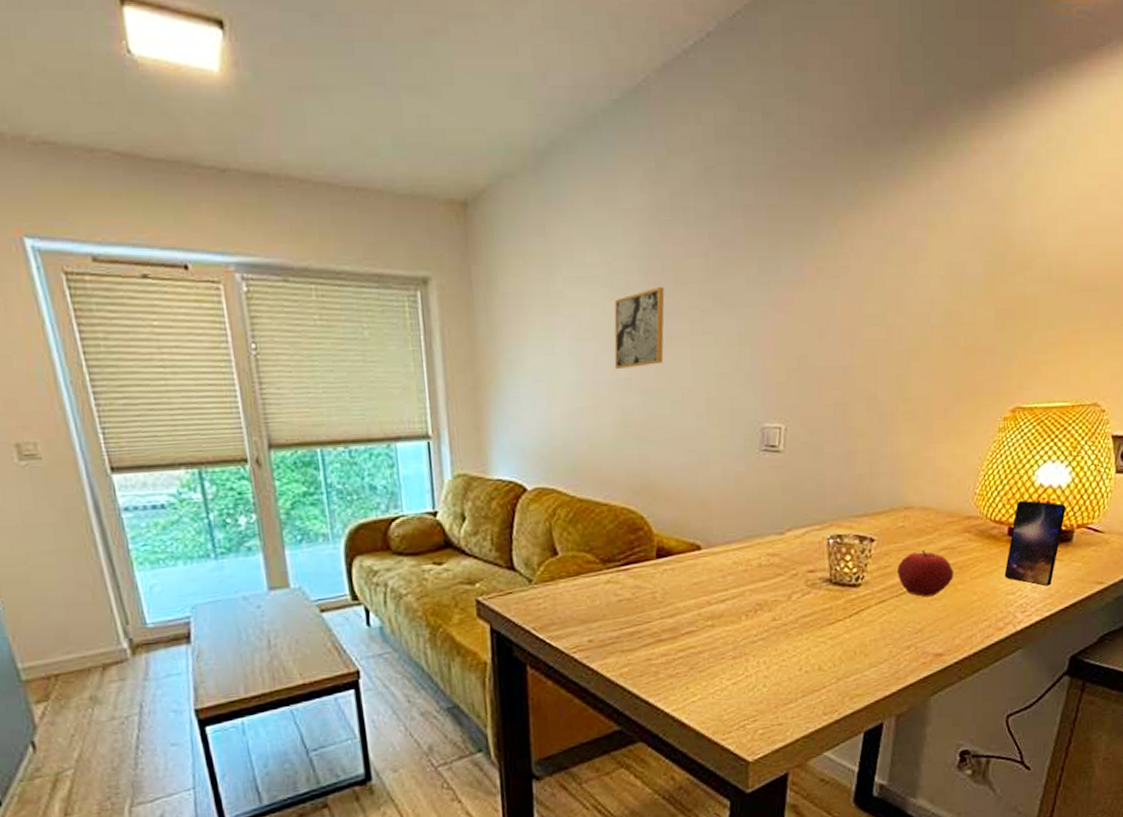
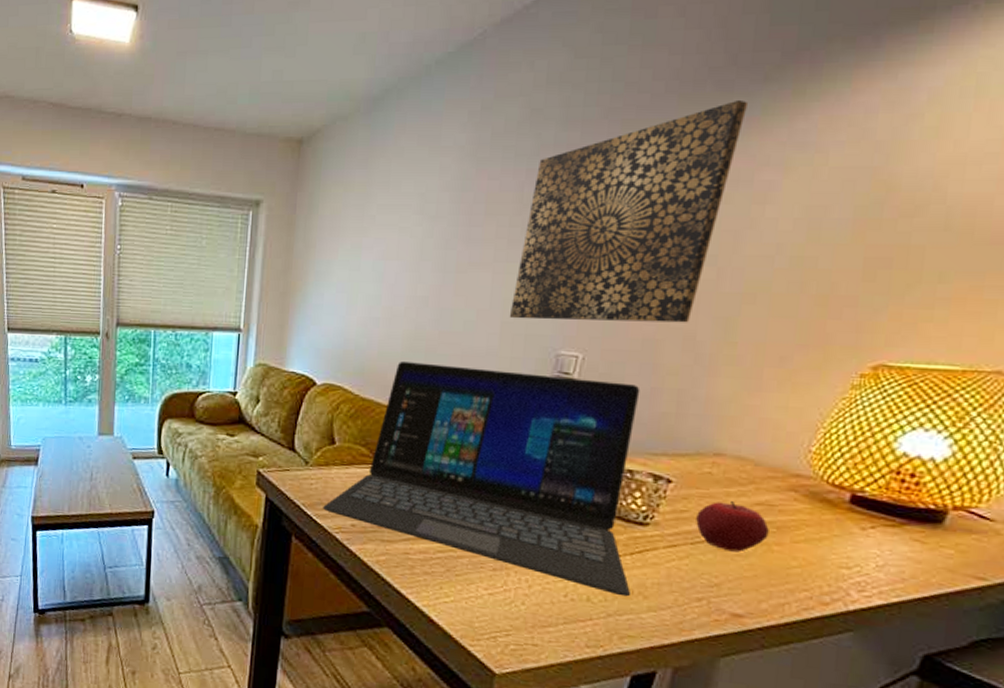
laptop: none [555,449,855,659] -> present [323,362,640,597]
wall art: present [614,287,665,370] -> none [413,217,473,288]
wall art: none [712,158,892,395] -> present [509,99,747,323]
smartphone: present [1004,500,1066,587] -> none [838,466,939,569]

